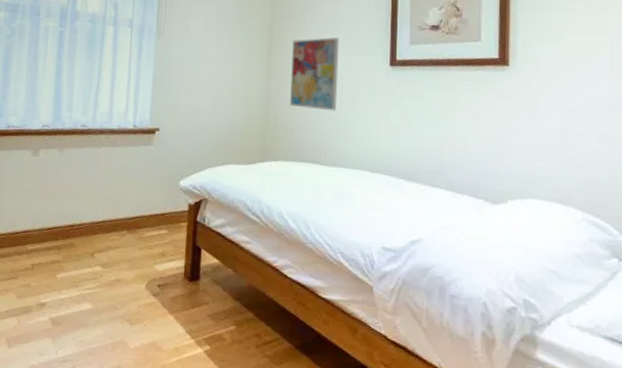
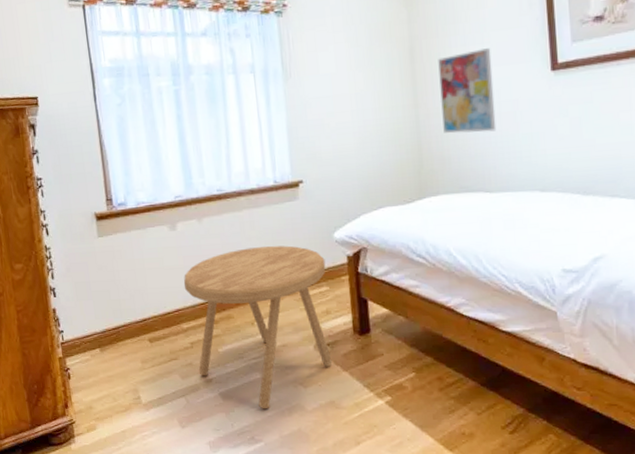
side table: none [34,182,168,341] -> present [183,245,333,409]

